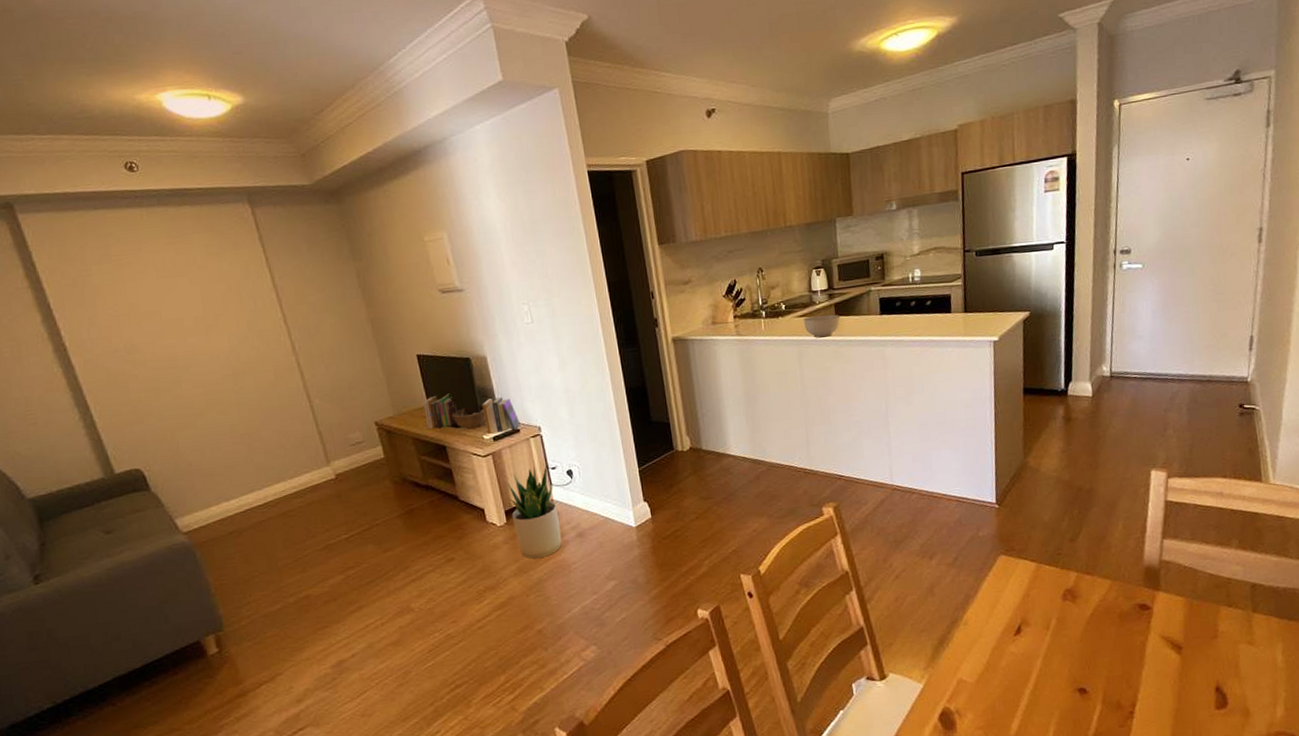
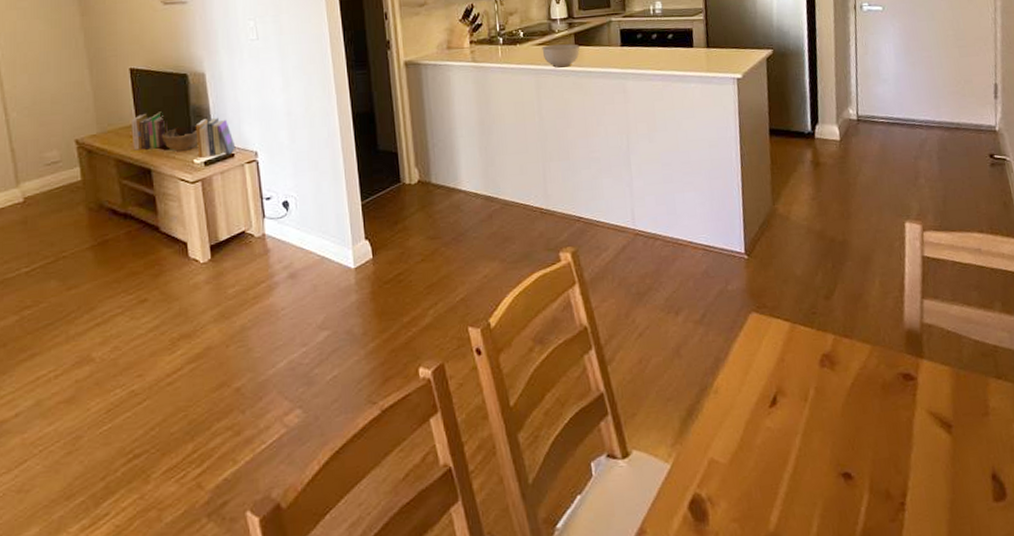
planter: present [506,463,562,559] -> none [215,192,272,303]

